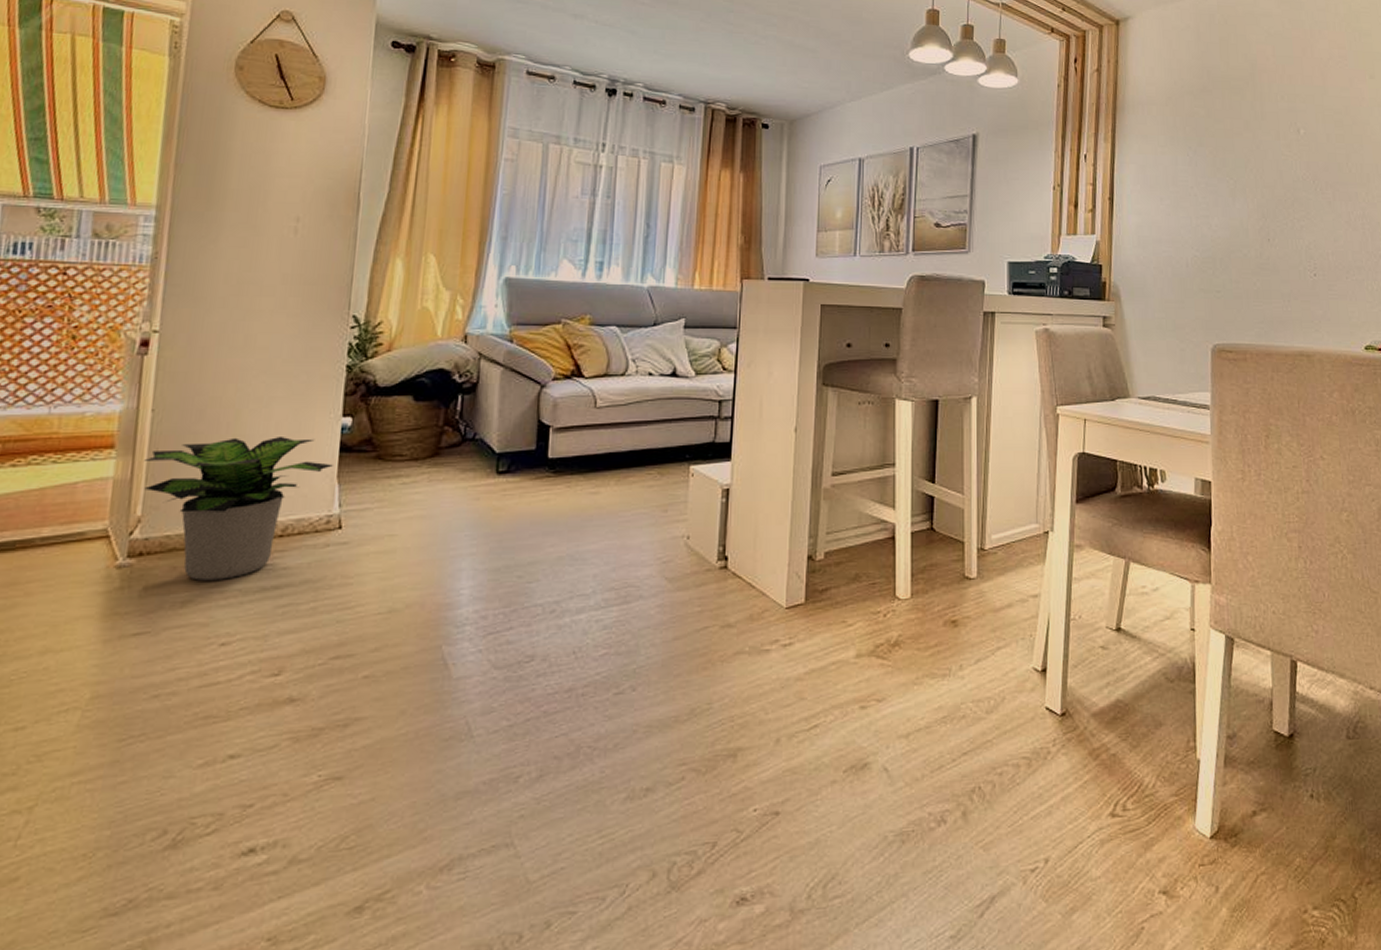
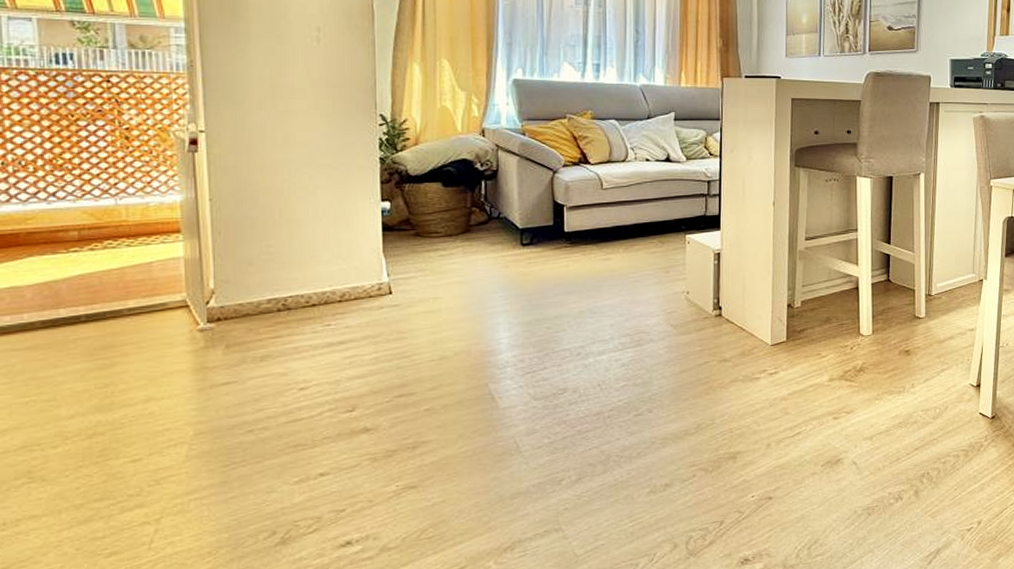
potted plant: present [143,435,333,581] -> none [208,218,378,339]

